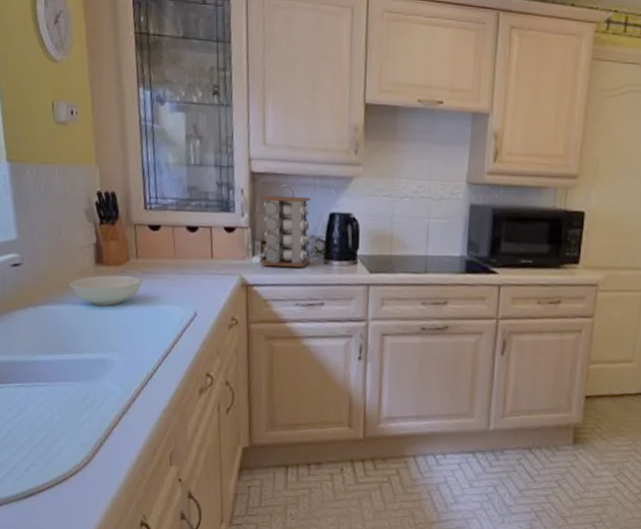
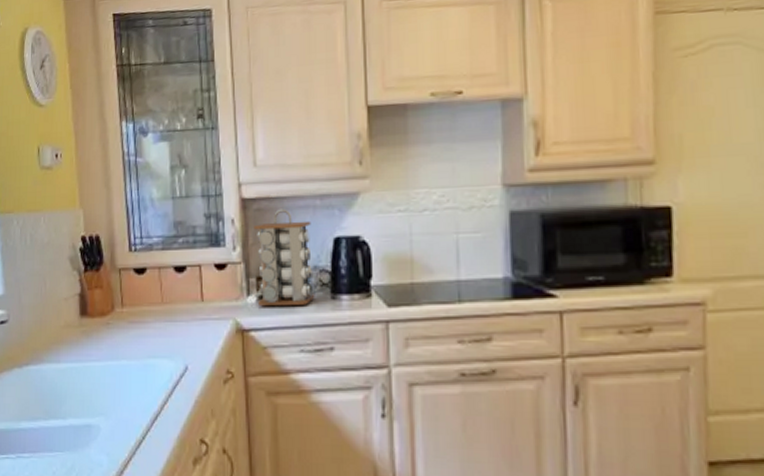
bowl: present [69,275,142,306] -> none [54,327,128,363]

